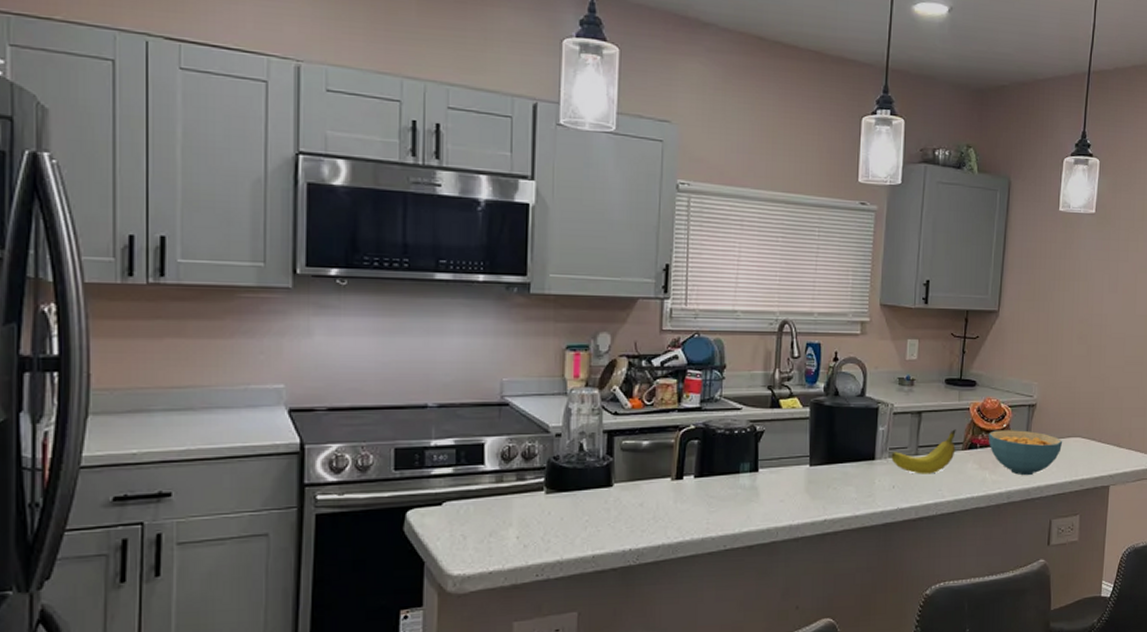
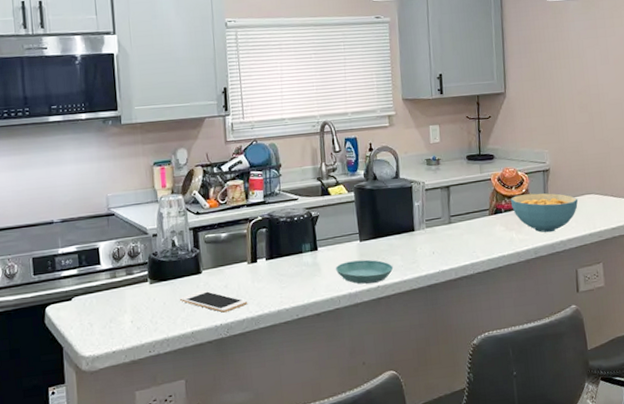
cell phone: none [581,507,666,536] -> present [179,290,248,313]
saucer: none [776,488,845,516] -> present [335,259,394,284]
fruit: present [891,429,956,474] -> none [428,198,483,240]

